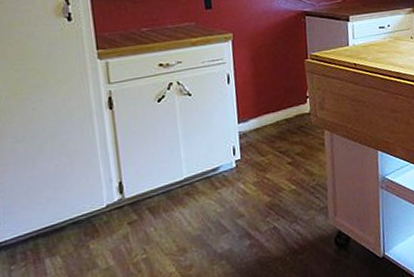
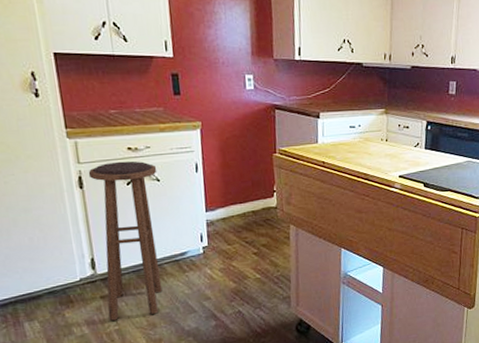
stool: none [118,77,194,249] -> present [88,161,163,321]

